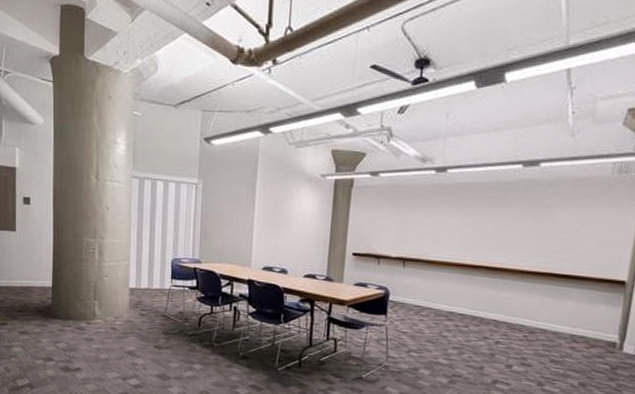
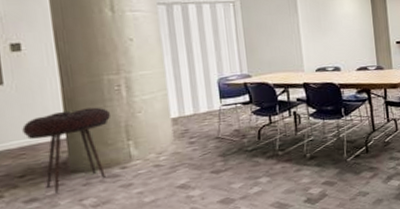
stool: none [24,262,85,332] -> present [22,107,111,194]

